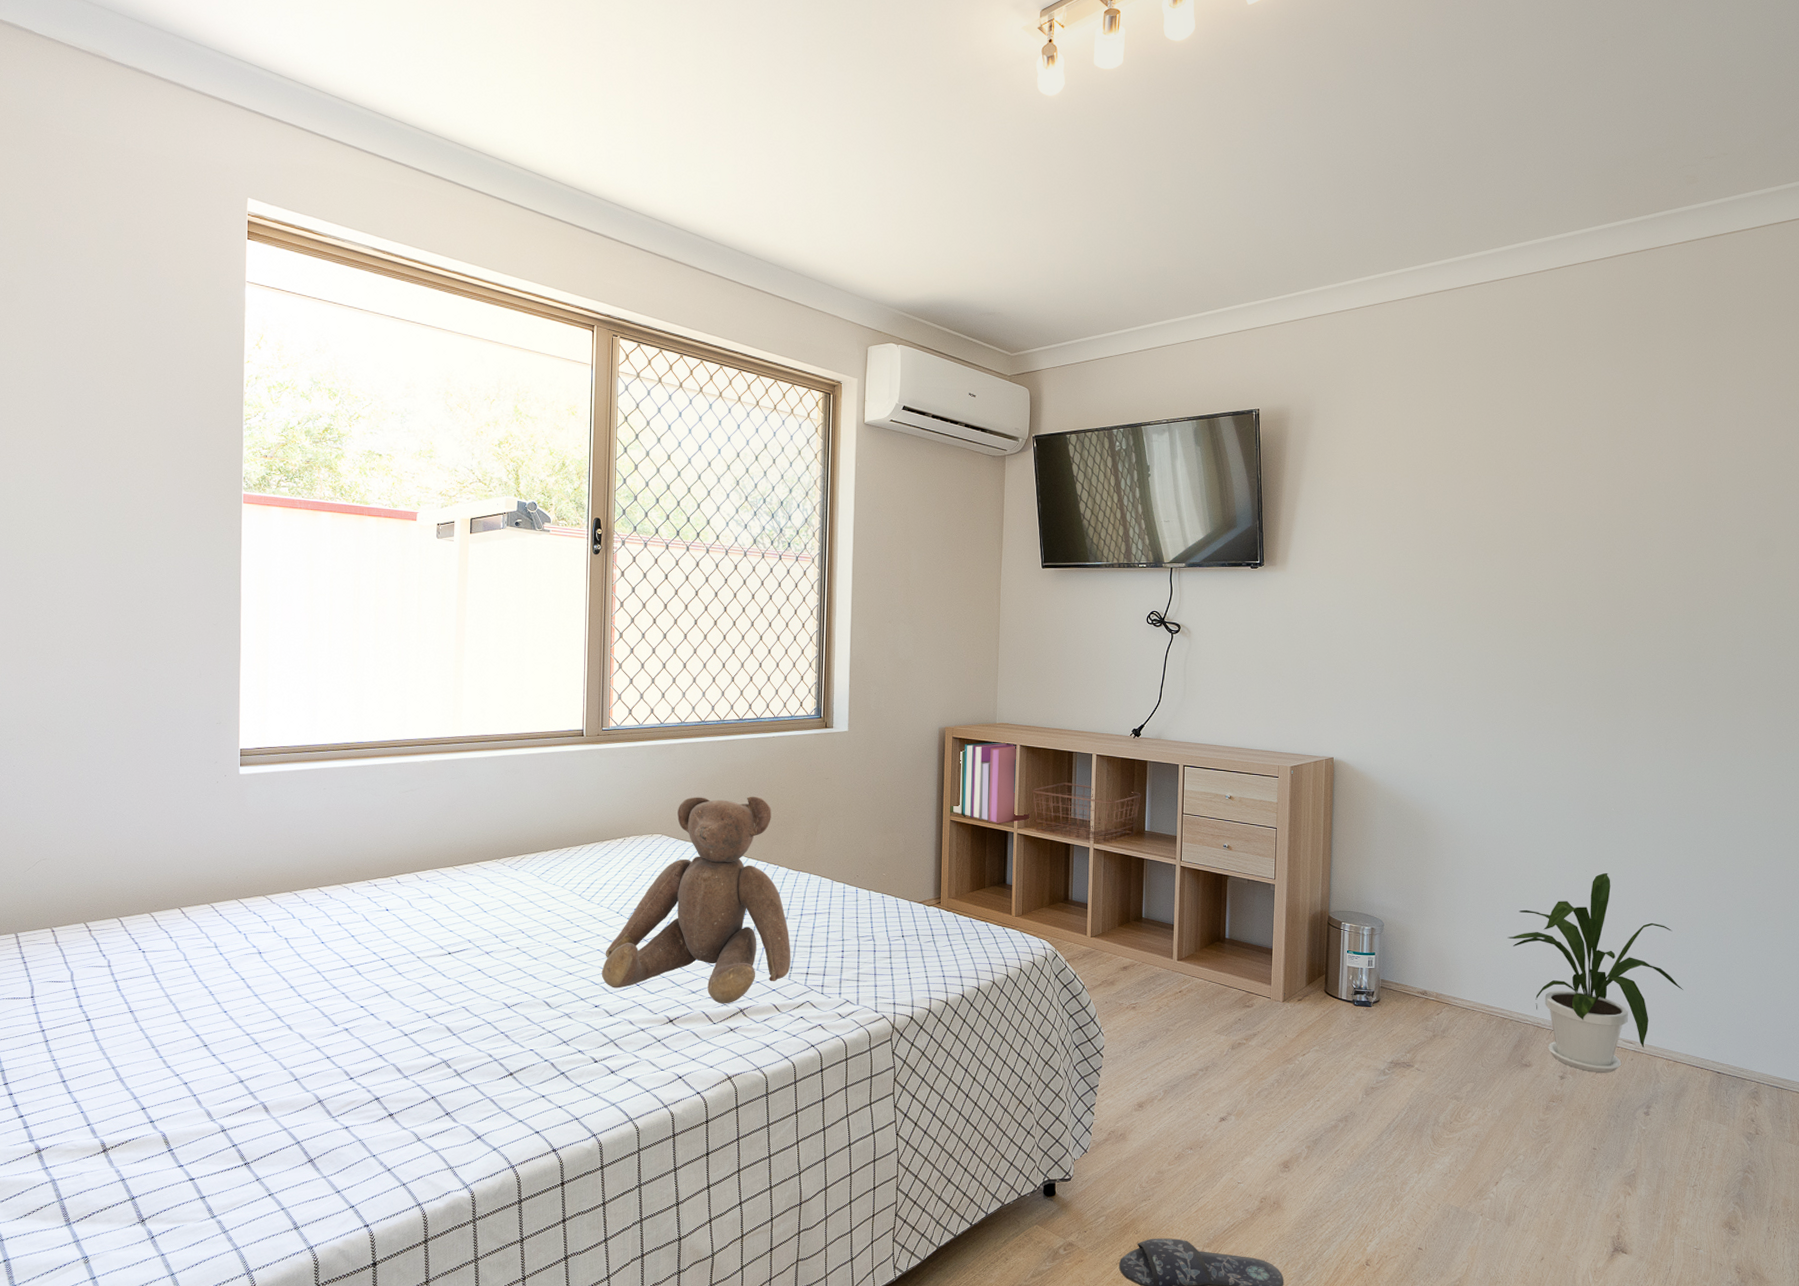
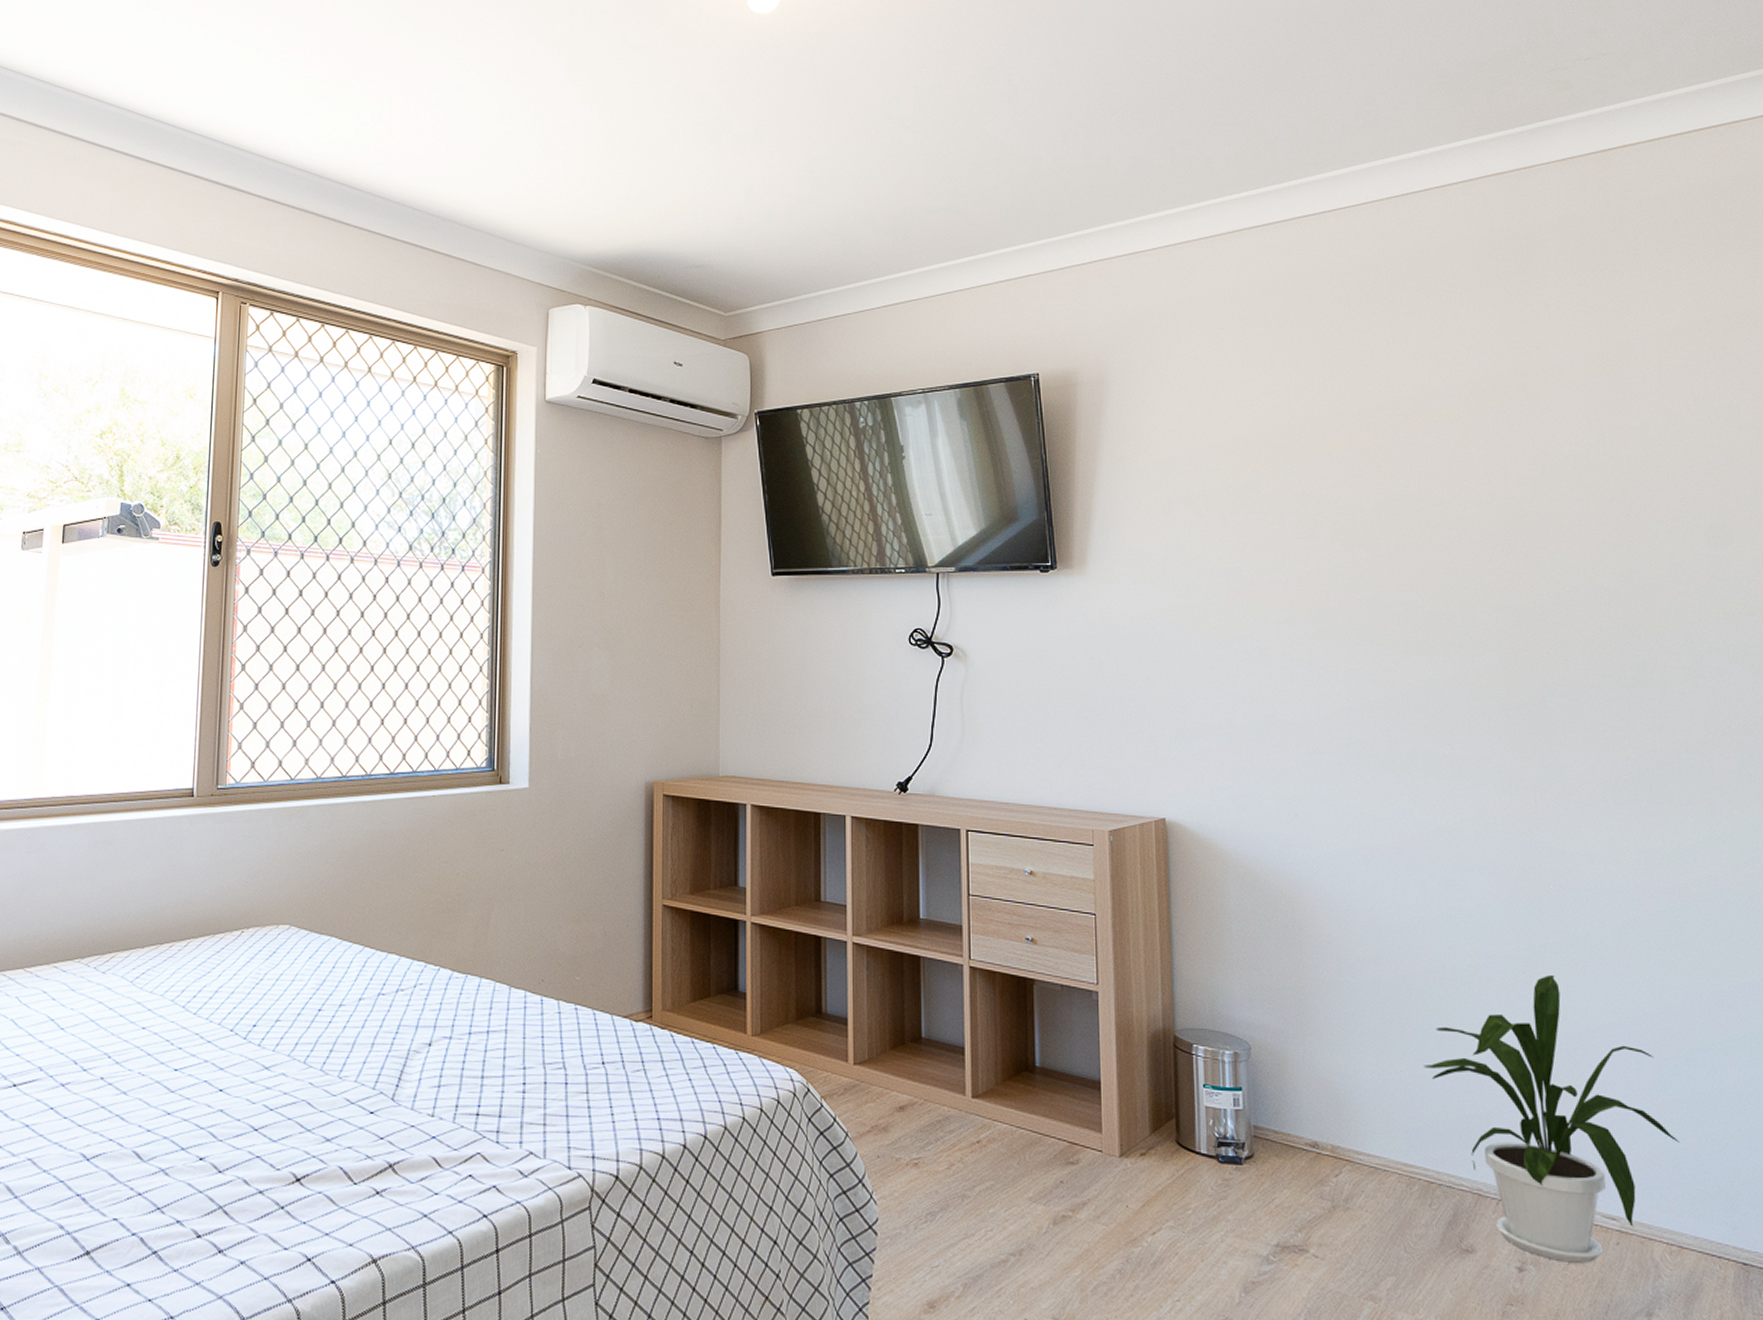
teddy bear: present [601,796,791,1004] -> none [208,874,456,1157]
books: present [950,742,1031,824] -> none [662,800,767,910]
basket: present [1031,782,1141,844] -> none [767,854,912,936]

